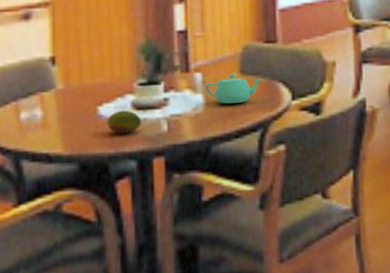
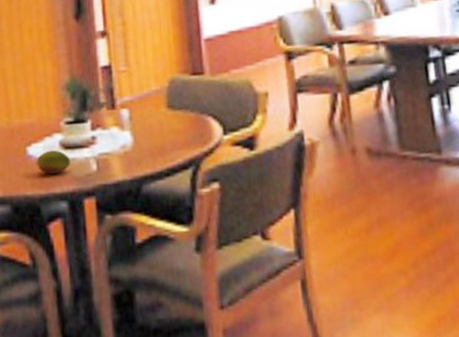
teapot: present [205,73,263,104] -> none [132,108,192,141]

